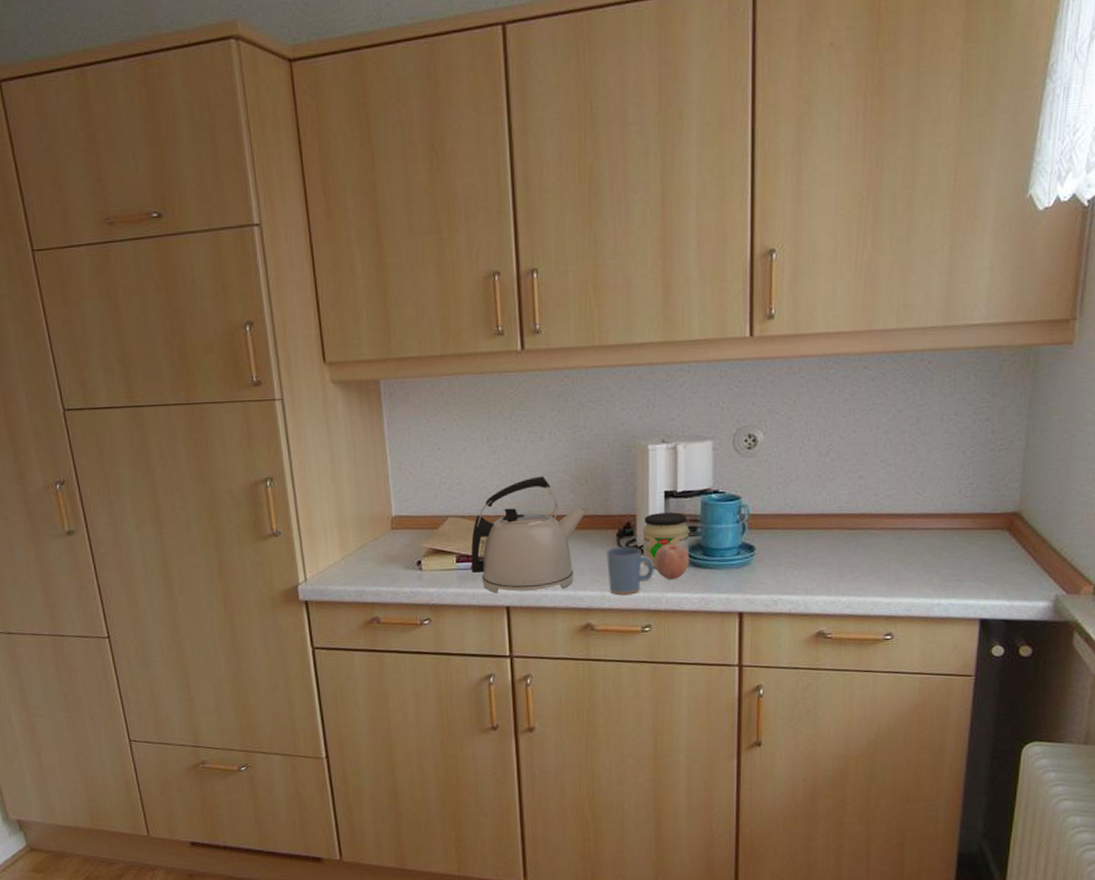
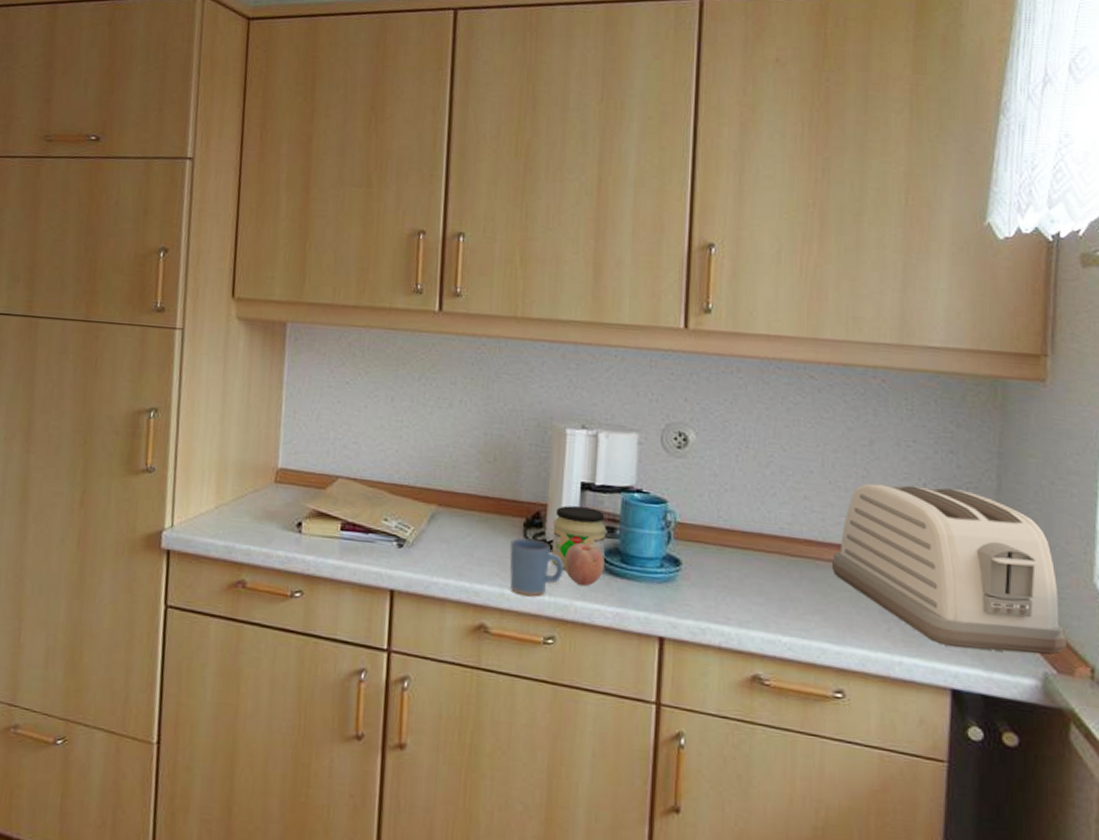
kettle: present [470,476,588,592] -> none [355,446,494,577]
toaster: none [882,451,1077,586] -> present [831,483,1068,655]

